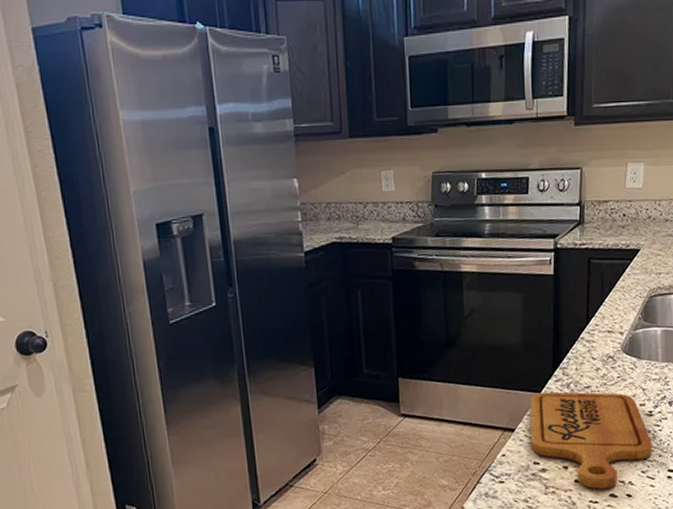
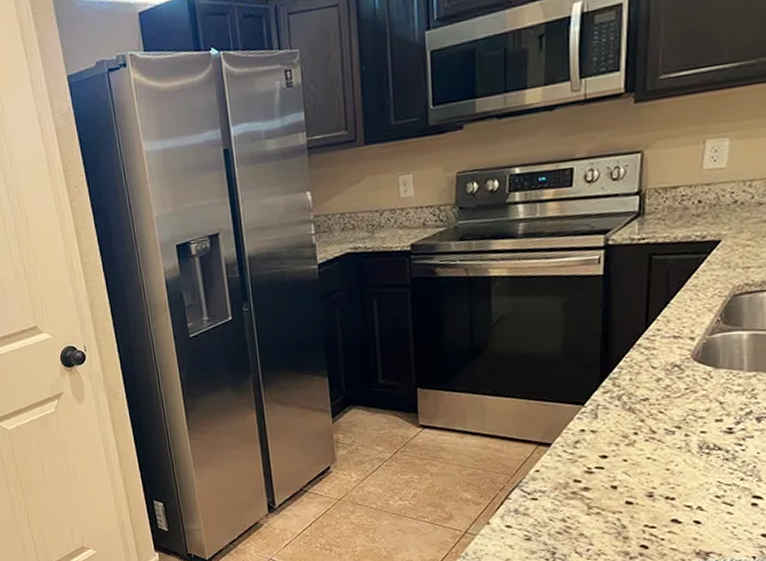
cutting board: present [530,391,652,489] -> none [570,404,731,513]

